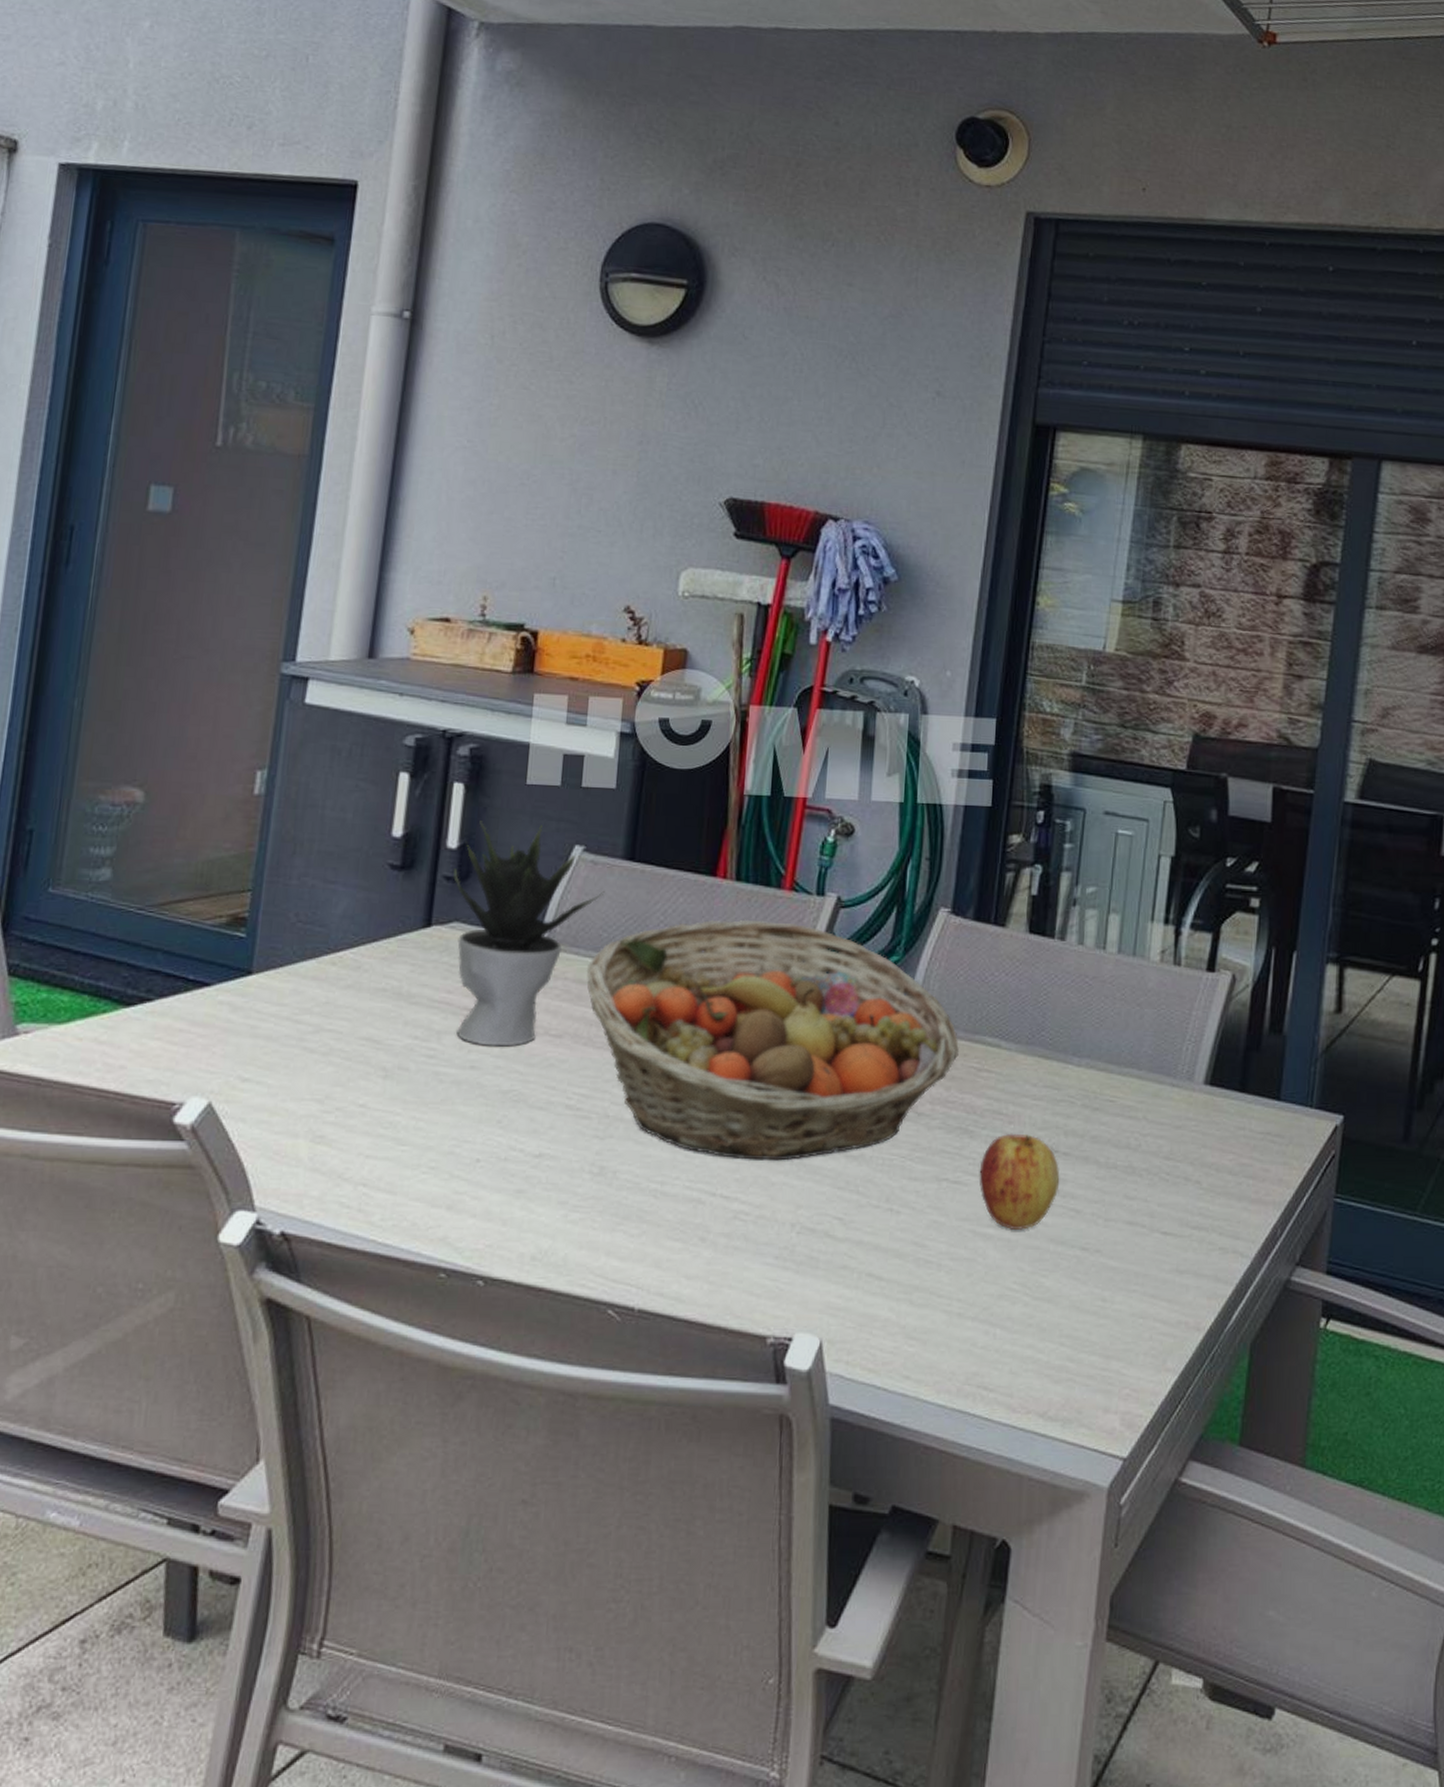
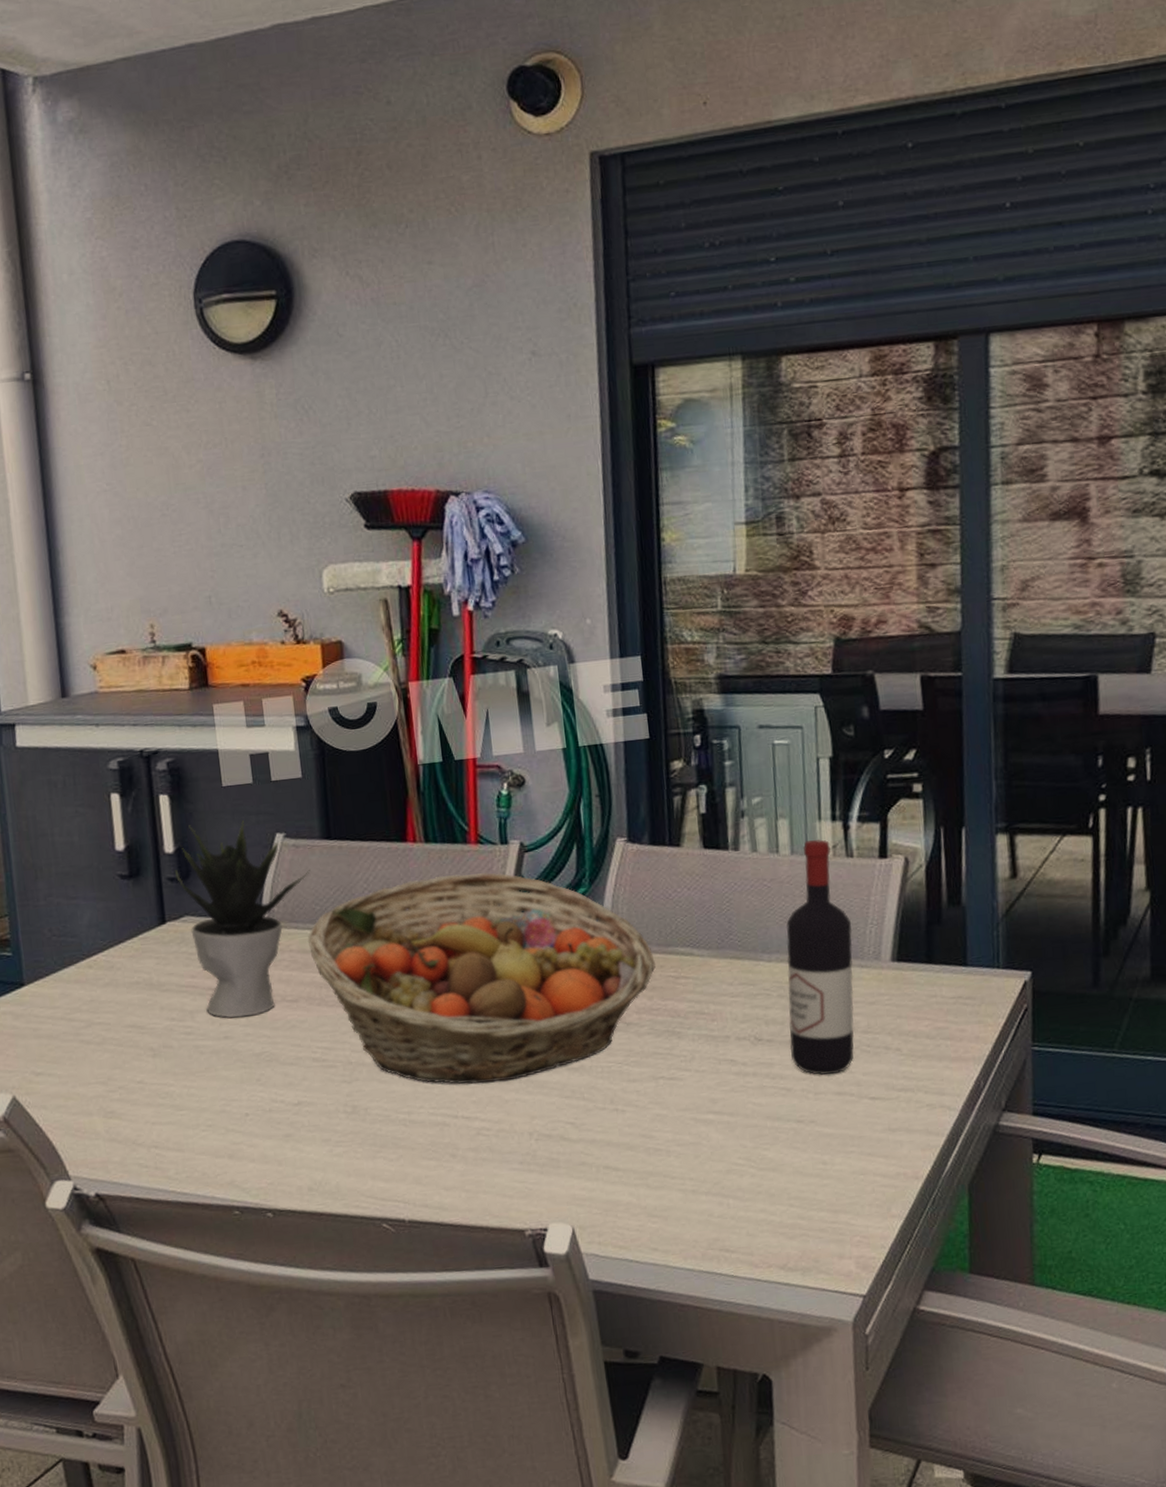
apple: present [979,1133,1060,1230] -> none [691,1028,768,1113]
wine bottle: none [1086,941,1169,1200] -> present [786,839,854,1075]

